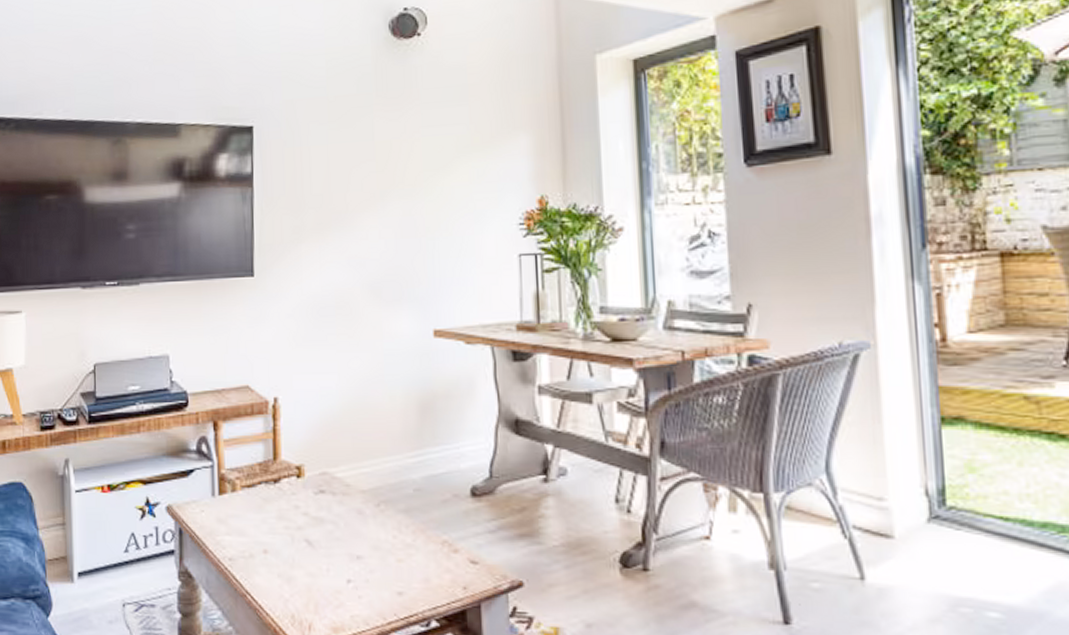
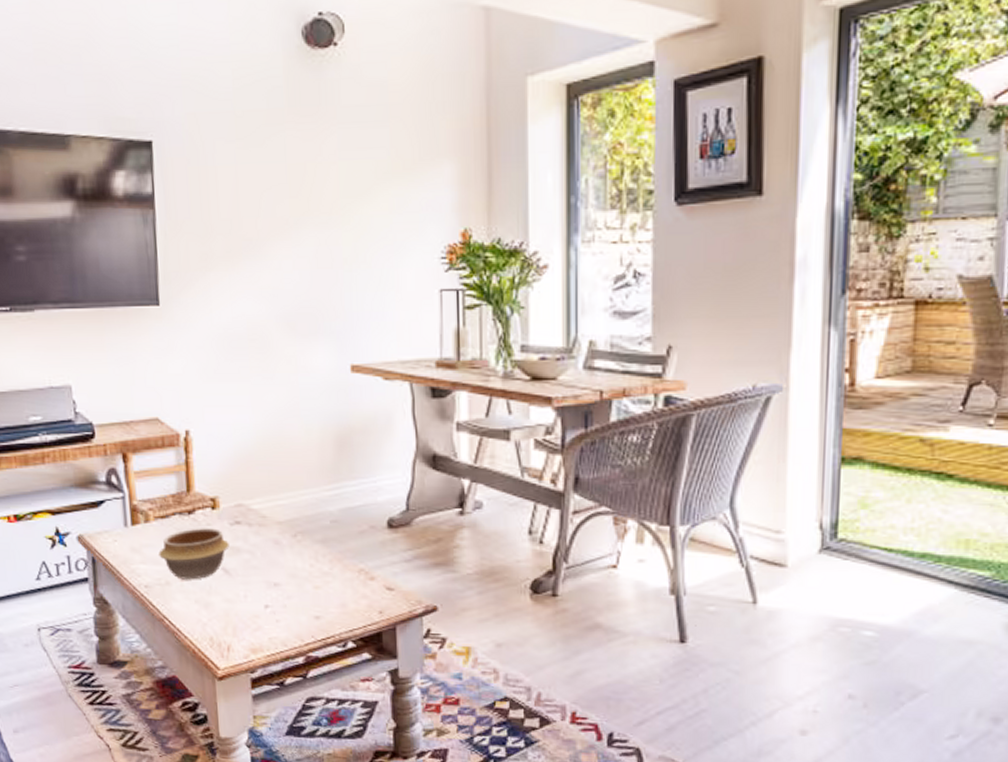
bowl: none [244,497,313,553] -> present [158,528,229,580]

